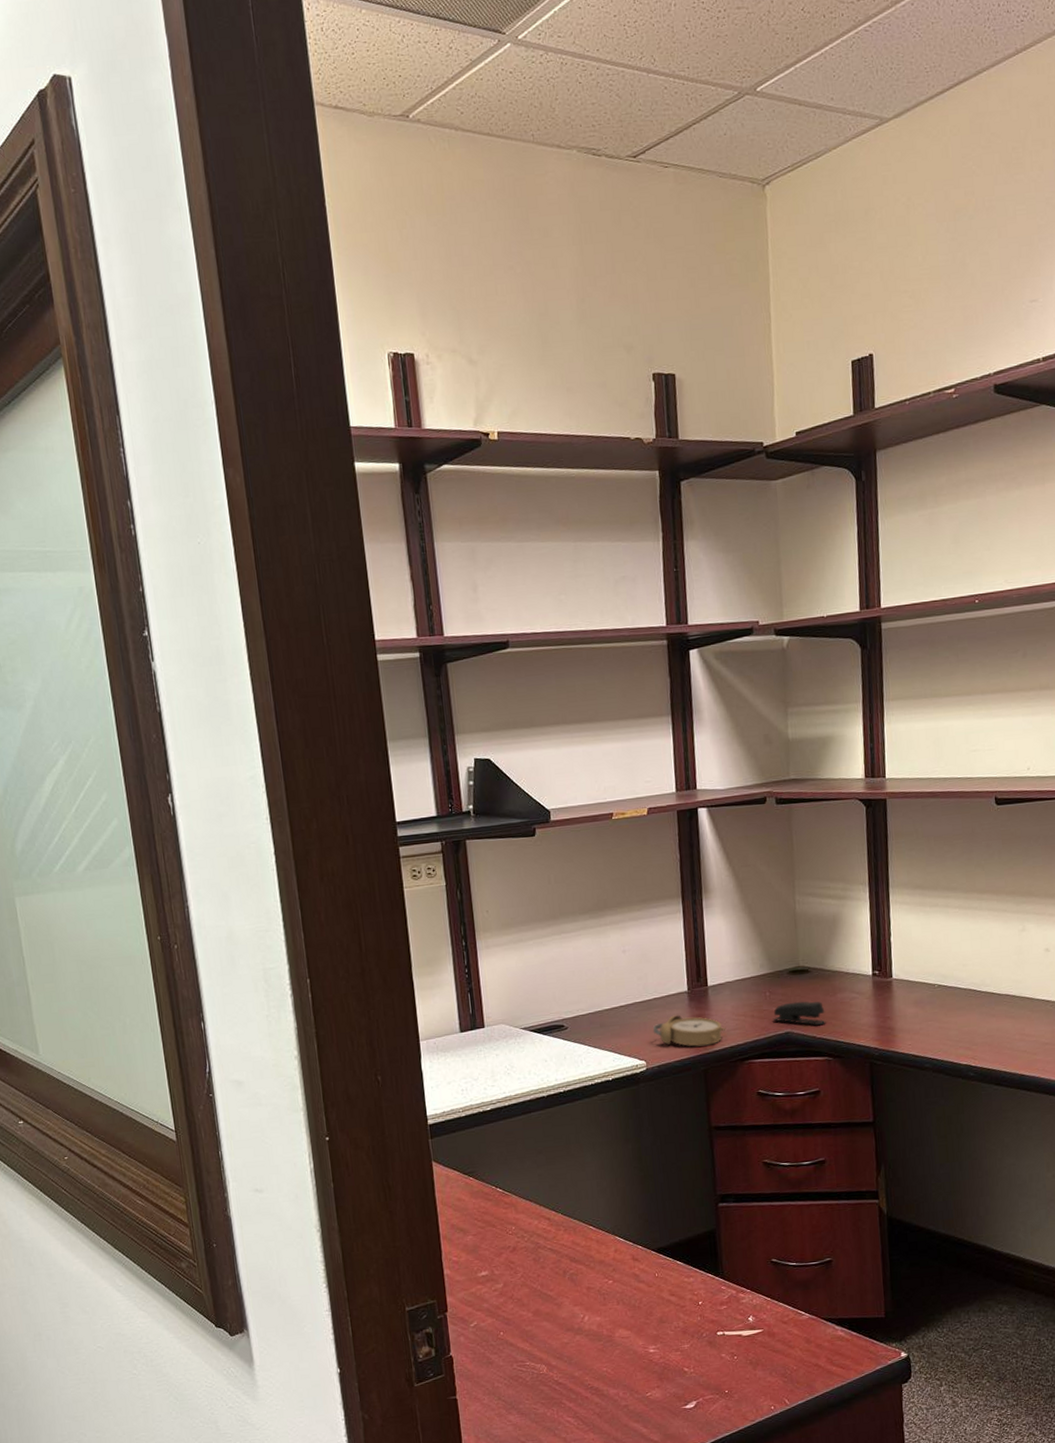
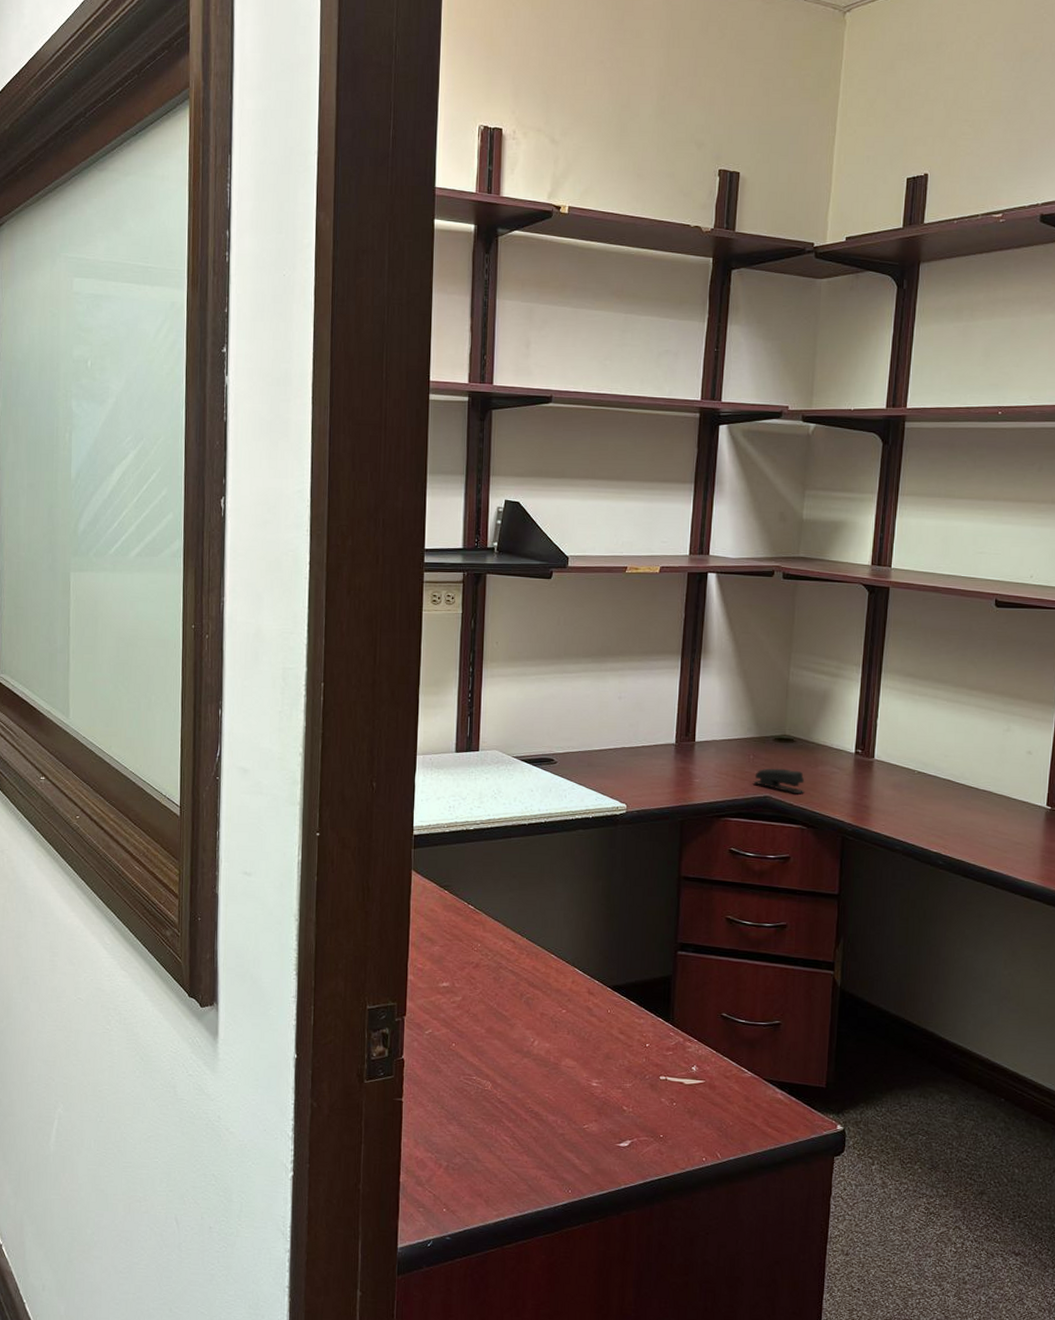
alarm clock: present [653,1015,725,1047] -> none [637,764,706,798]

